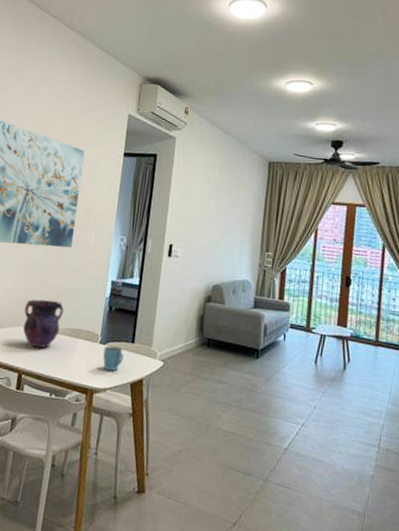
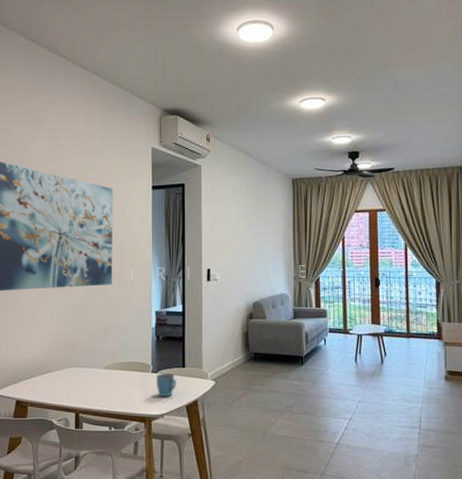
vase: present [22,299,64,348] -> none [73,338,112,386]

